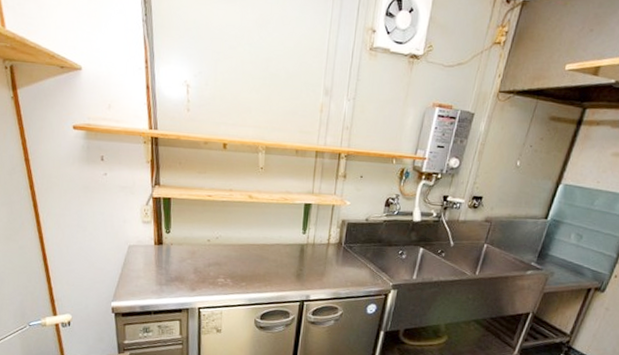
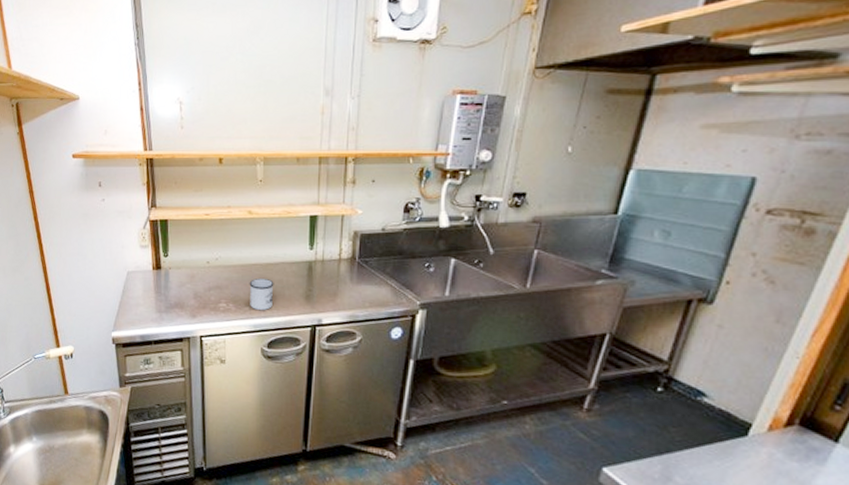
mug: none [246,257,269,286] -> present [249,278,274,310]

